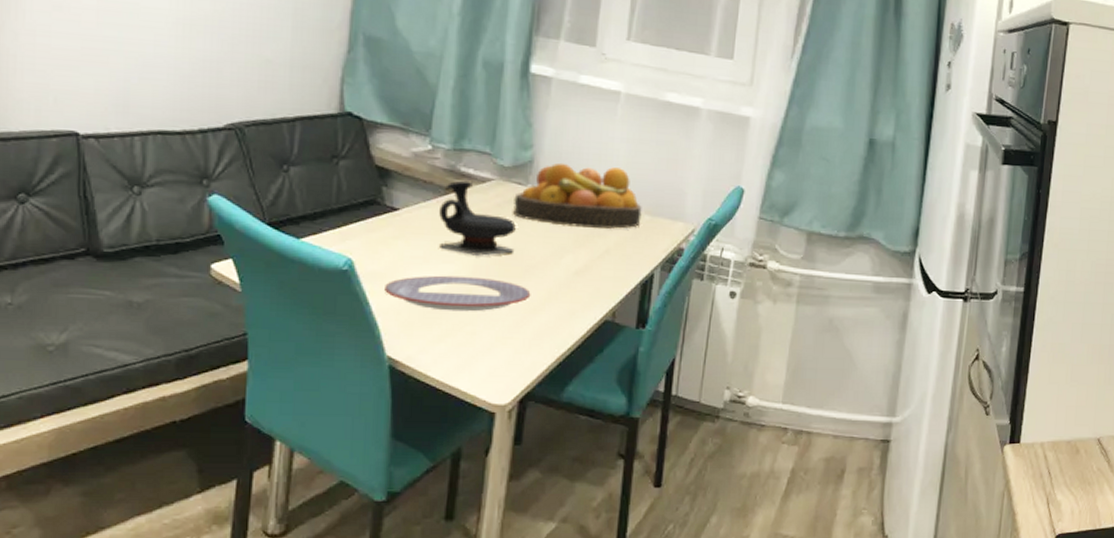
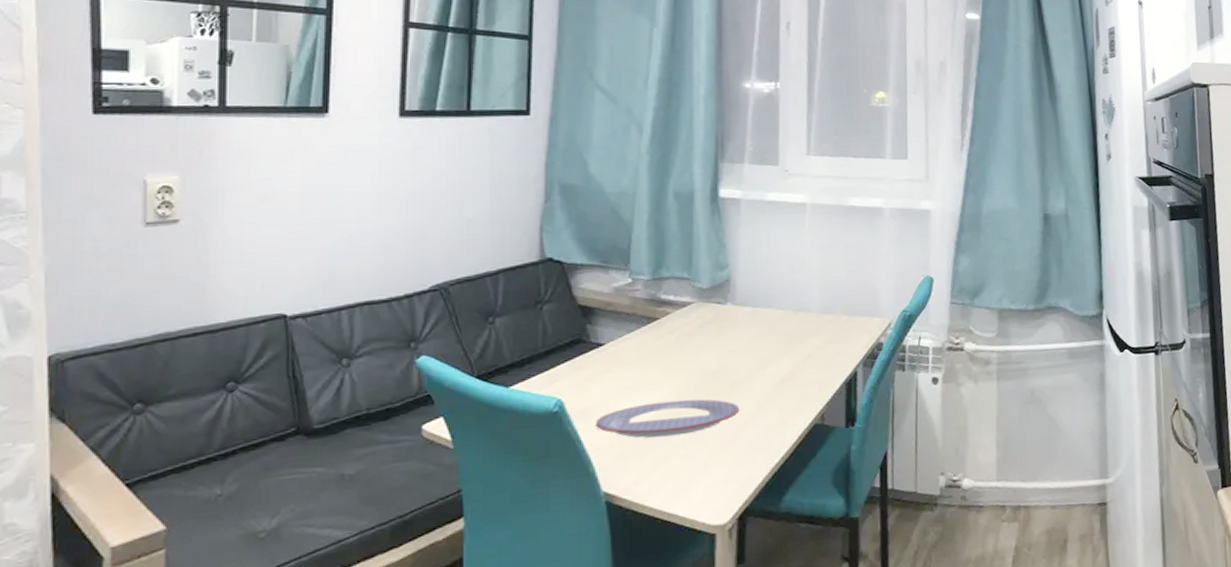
teapot: present [439,180,516,256] -> none [644,307,720,379]
fruit bowl: present [513,163,642,230] -> none [715,274,839,338]

